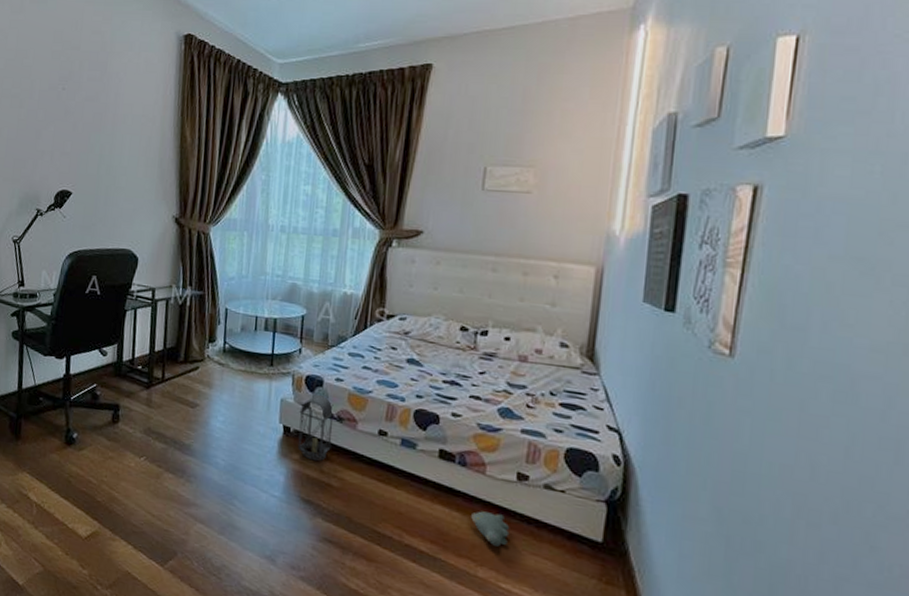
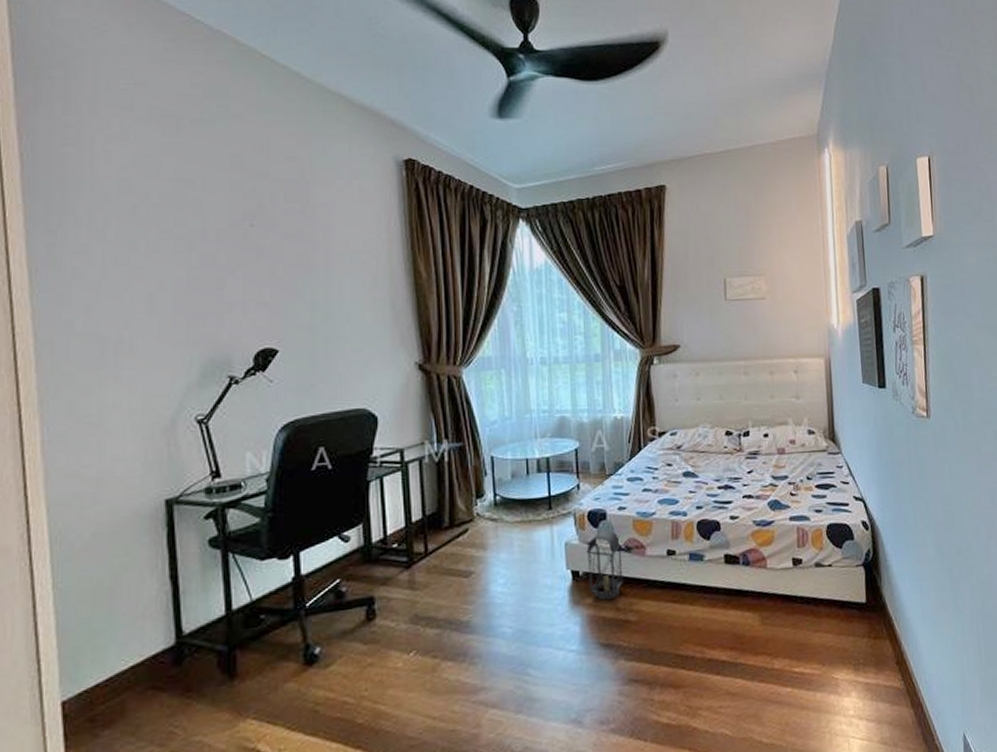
plush toy: present [471,511,510,547] -> none [761,602,795,634]

